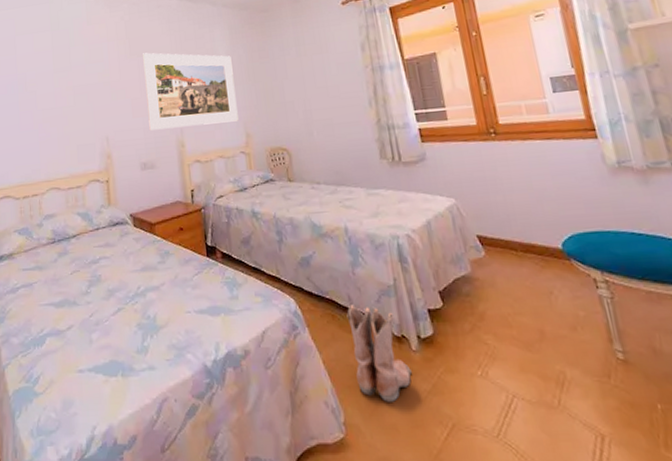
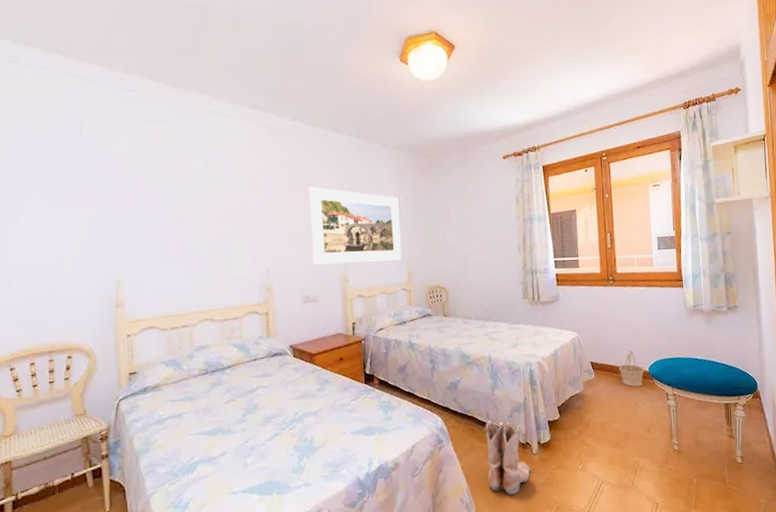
basket: none [517,220,556,269] -> present [618,350,645,387]

